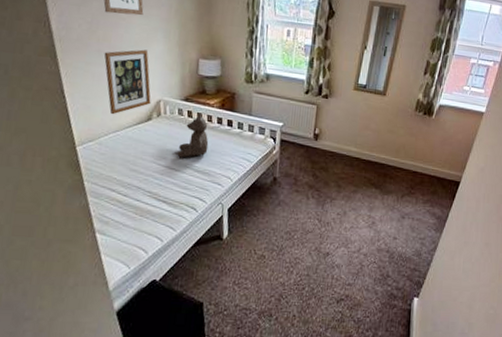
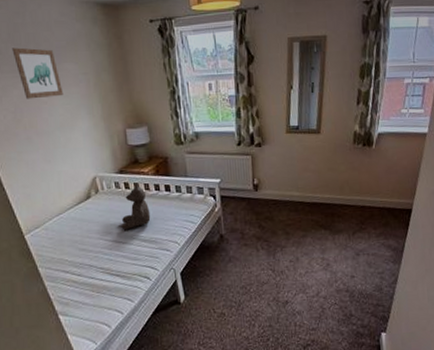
wall art: present [104,49,151,115] -> none [33,129,87,199]

